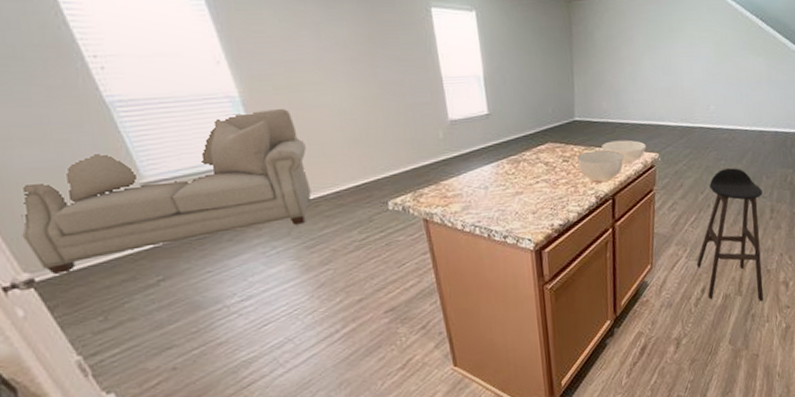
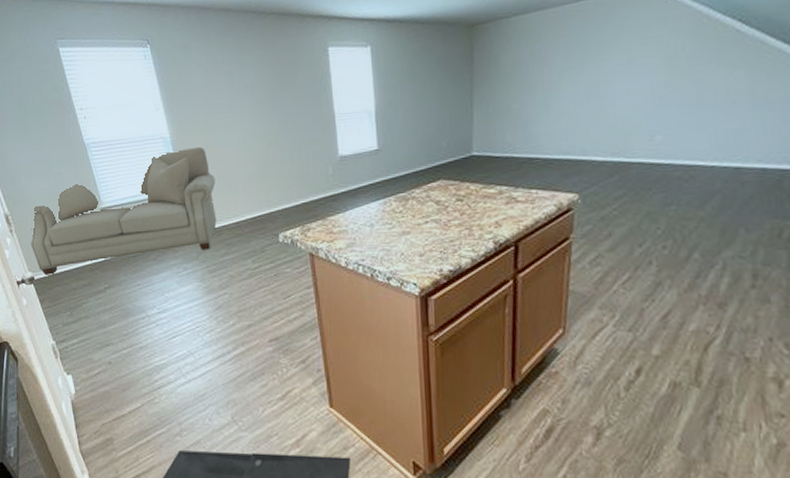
bowl: present [577,150,624,183] -> none [473,188,532,227]
bowl: present [602,140,646,164] -> none [504,177,562,206]
bar stool: present [696,168,764,302] -> none [628,216,740,401]

